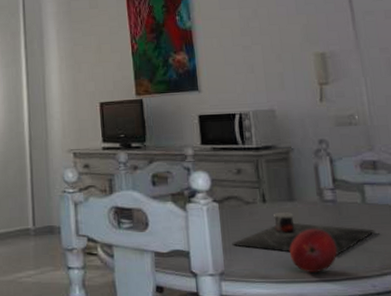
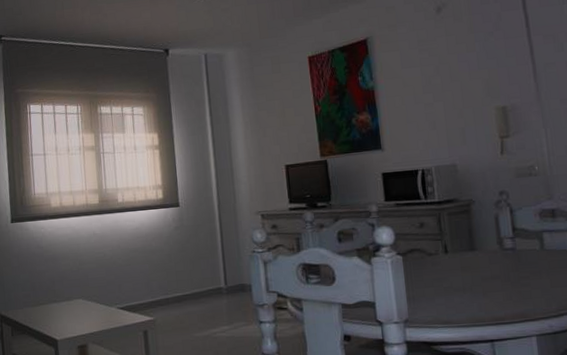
place setting: present [232,211,375,256] -> none [415,261,553,300]
fruit: present [289,229,337,274] -> none [470,275,516,317]

